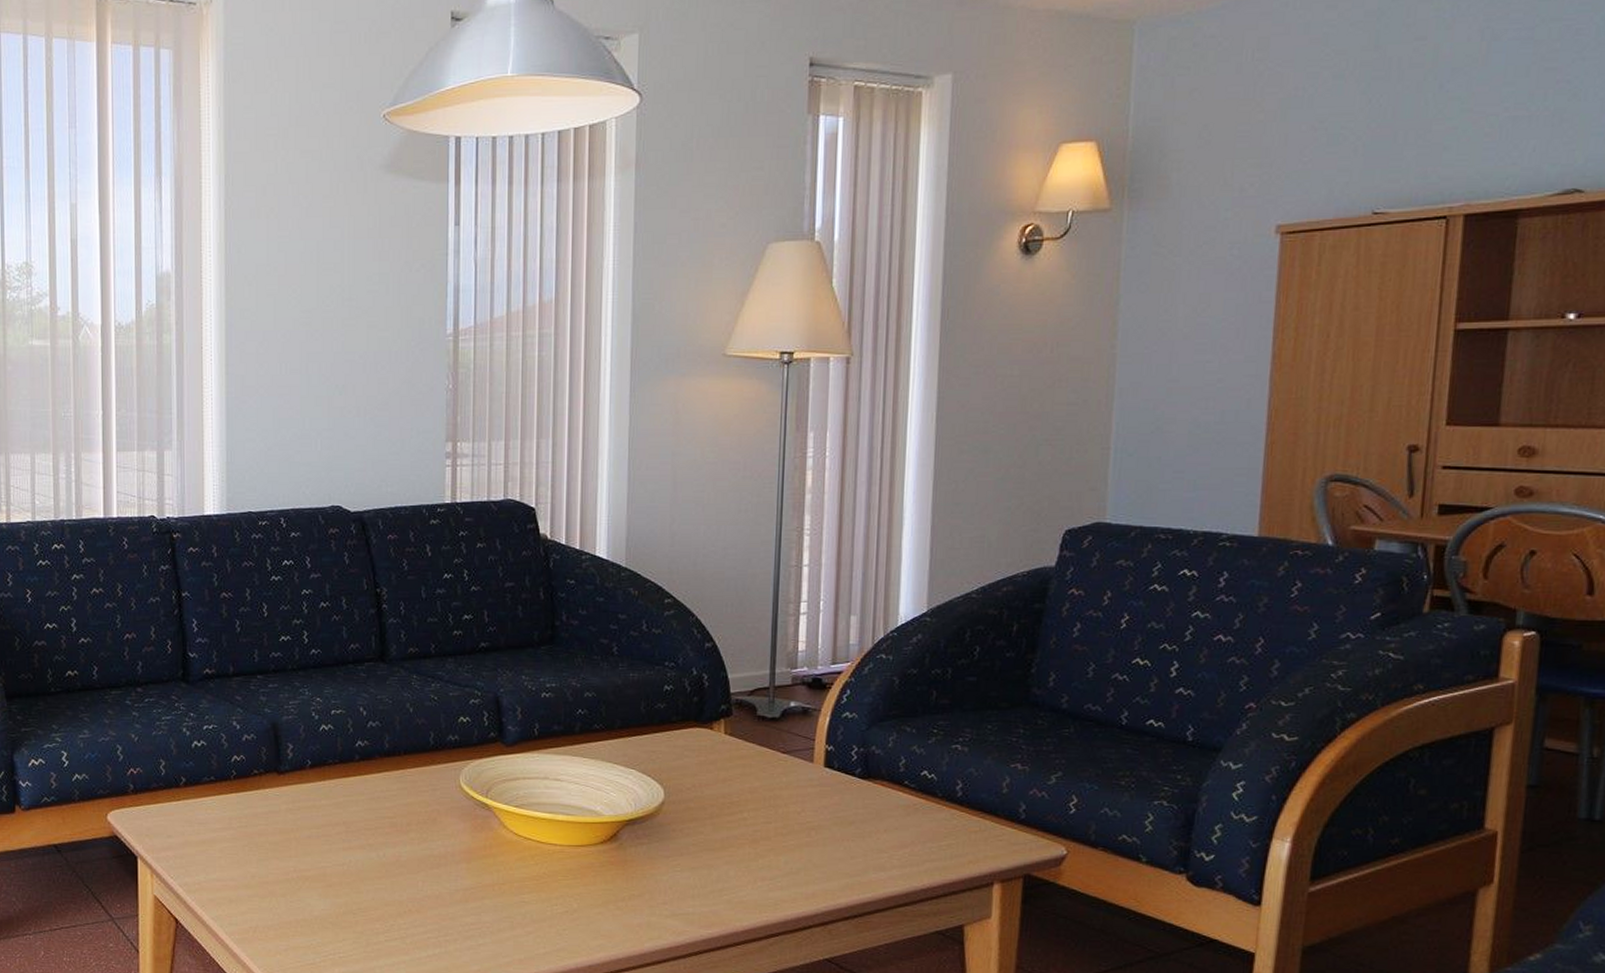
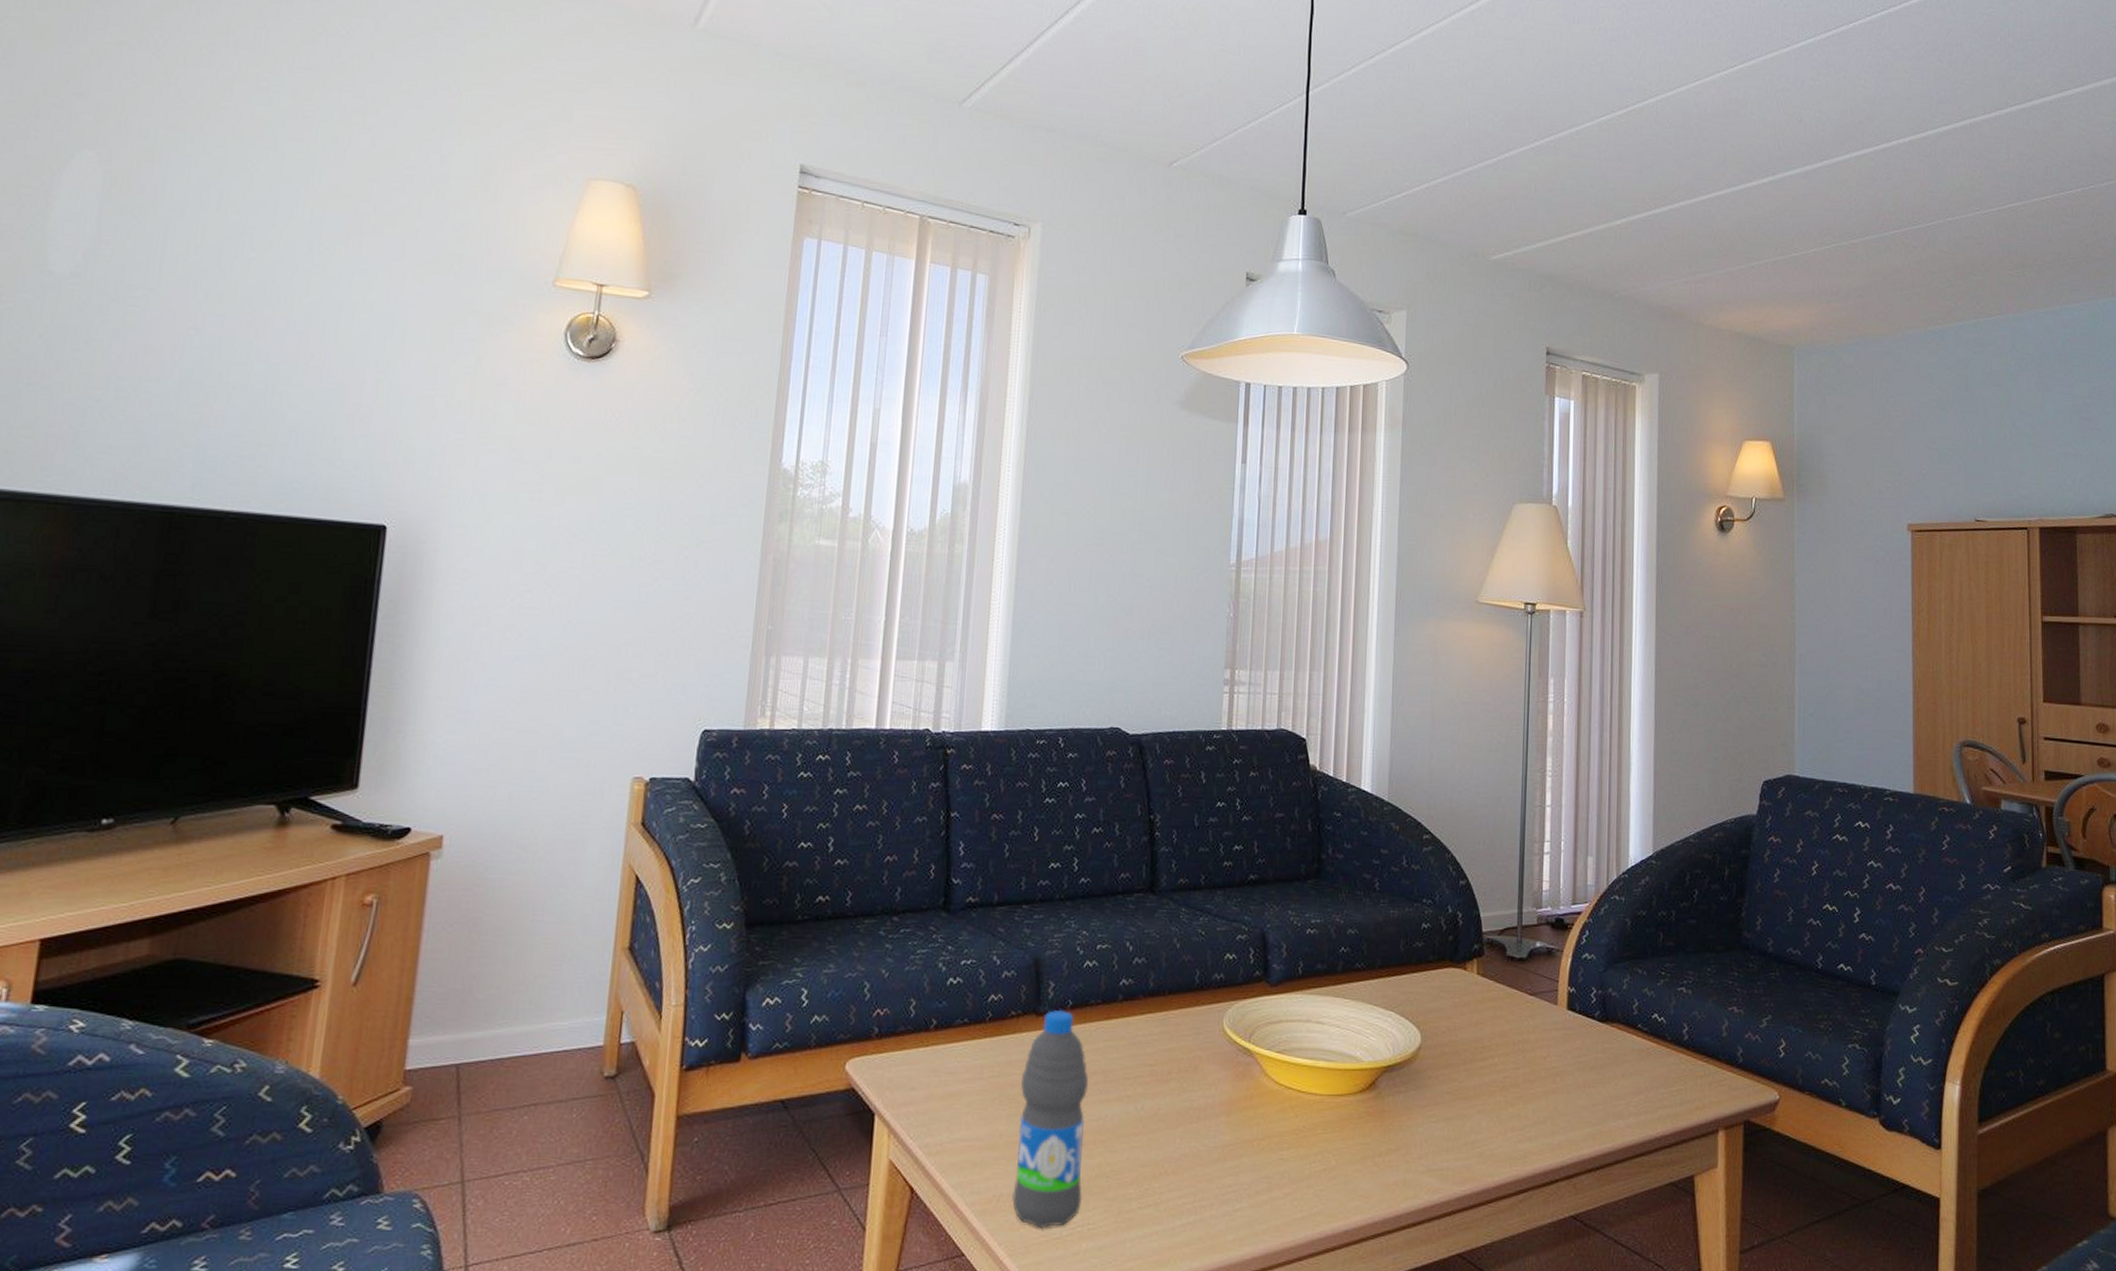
water bottle: none [267,768,332,955] -> present [1012,1009,1090,1228]

